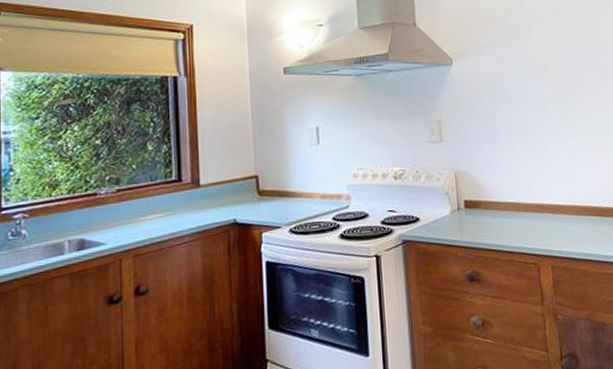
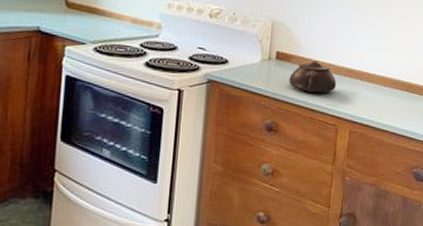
teapot: none [481,202,529,236] -> present [289,60,337,94]

